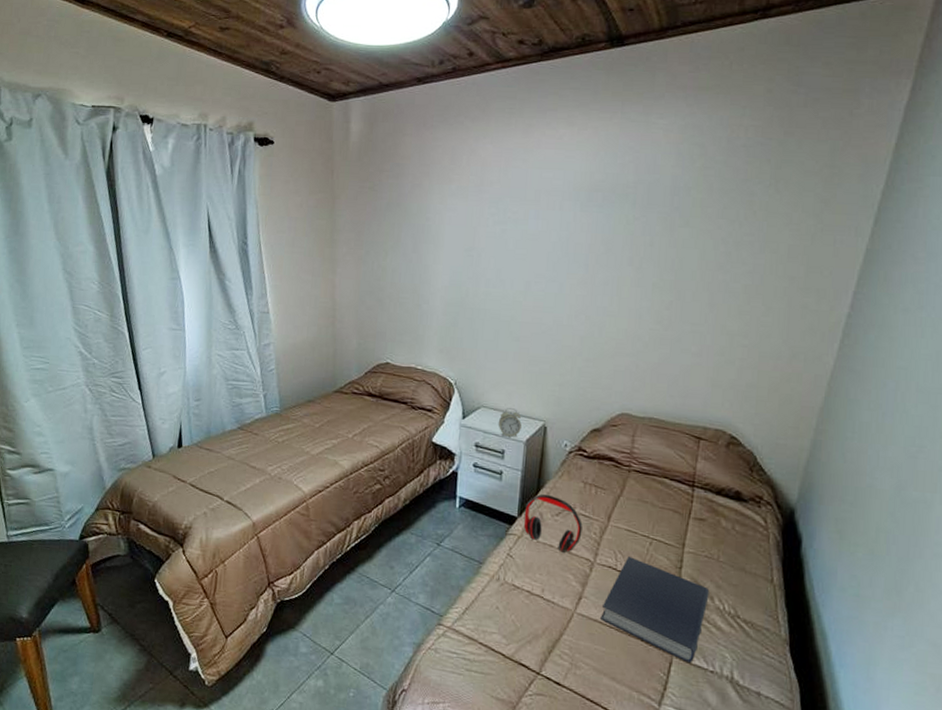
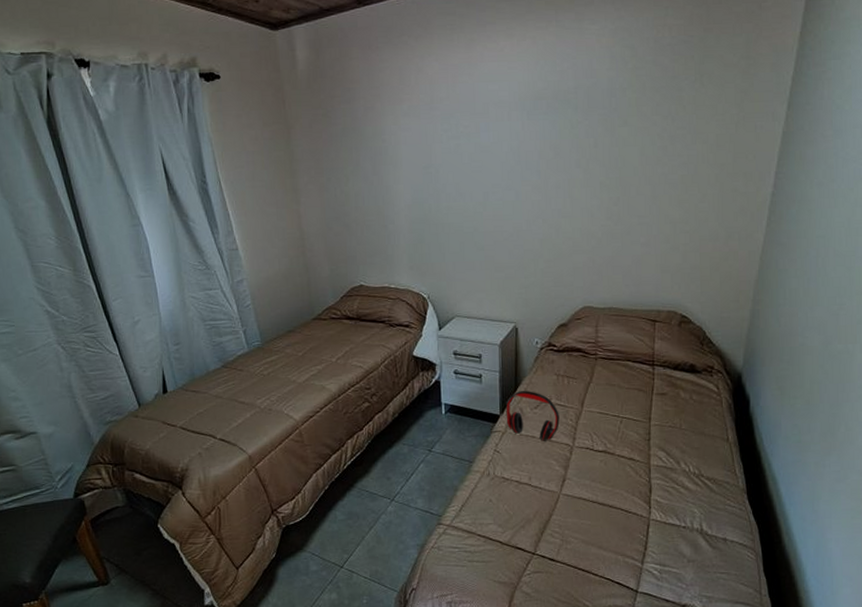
alarm clock: present [498,408,522,437] -> none [472,314,494,342]
book: present [600,556,710,664] -> none [584,436,676,523]

